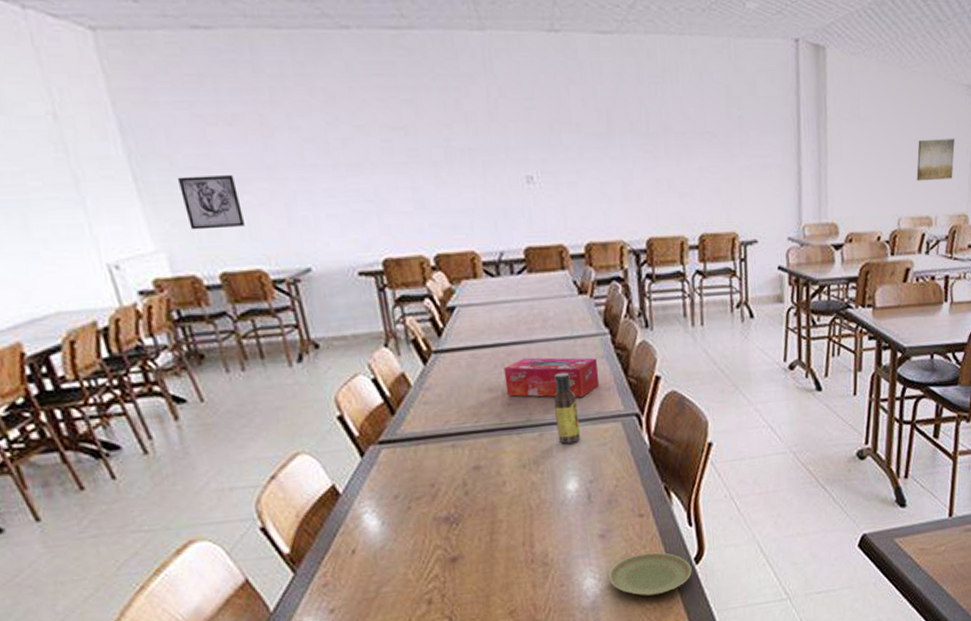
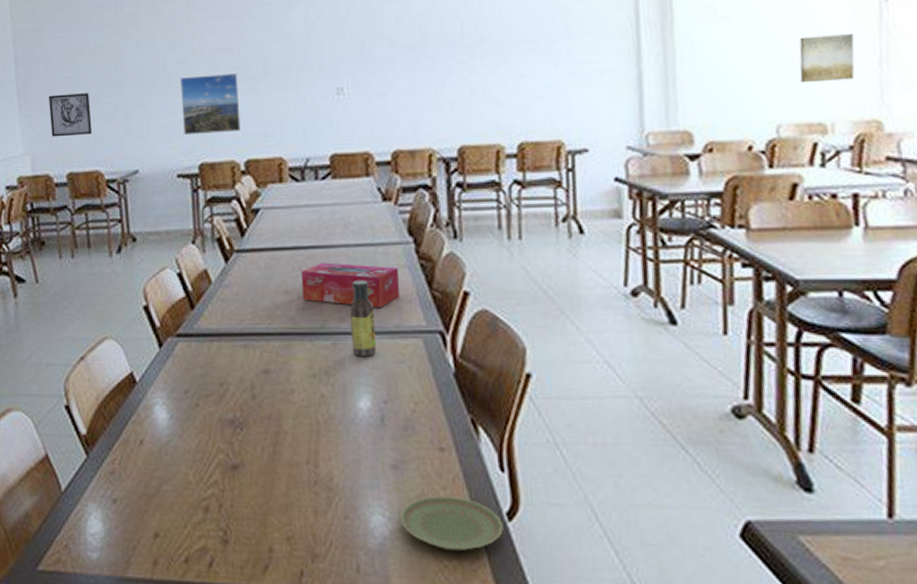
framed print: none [347,157,426,226] -> present [179,73,240,134]

